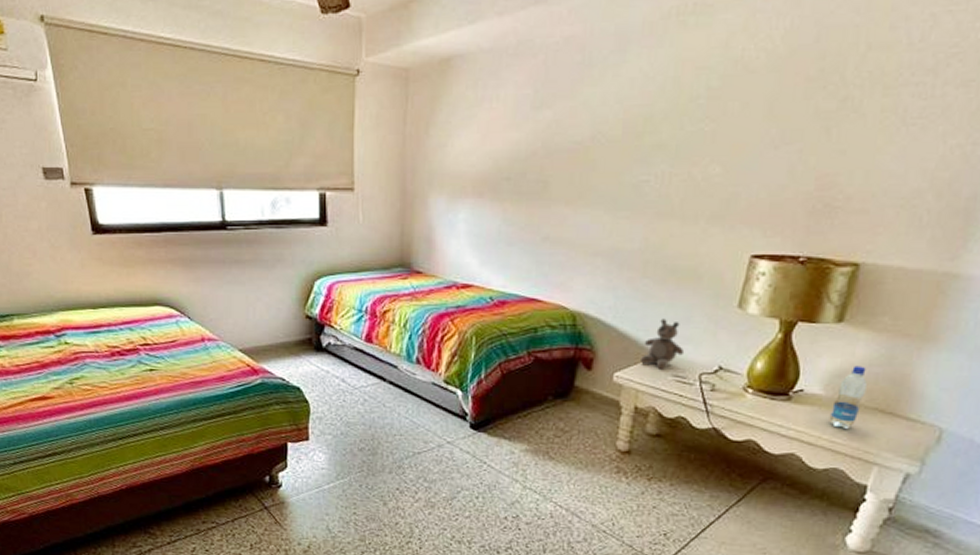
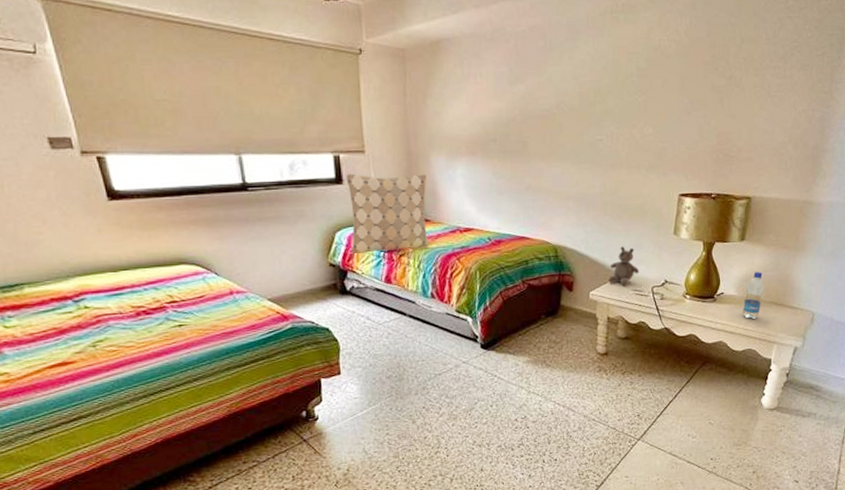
pillow: none [330,214,422,306] -> present [346,174,429,254]

